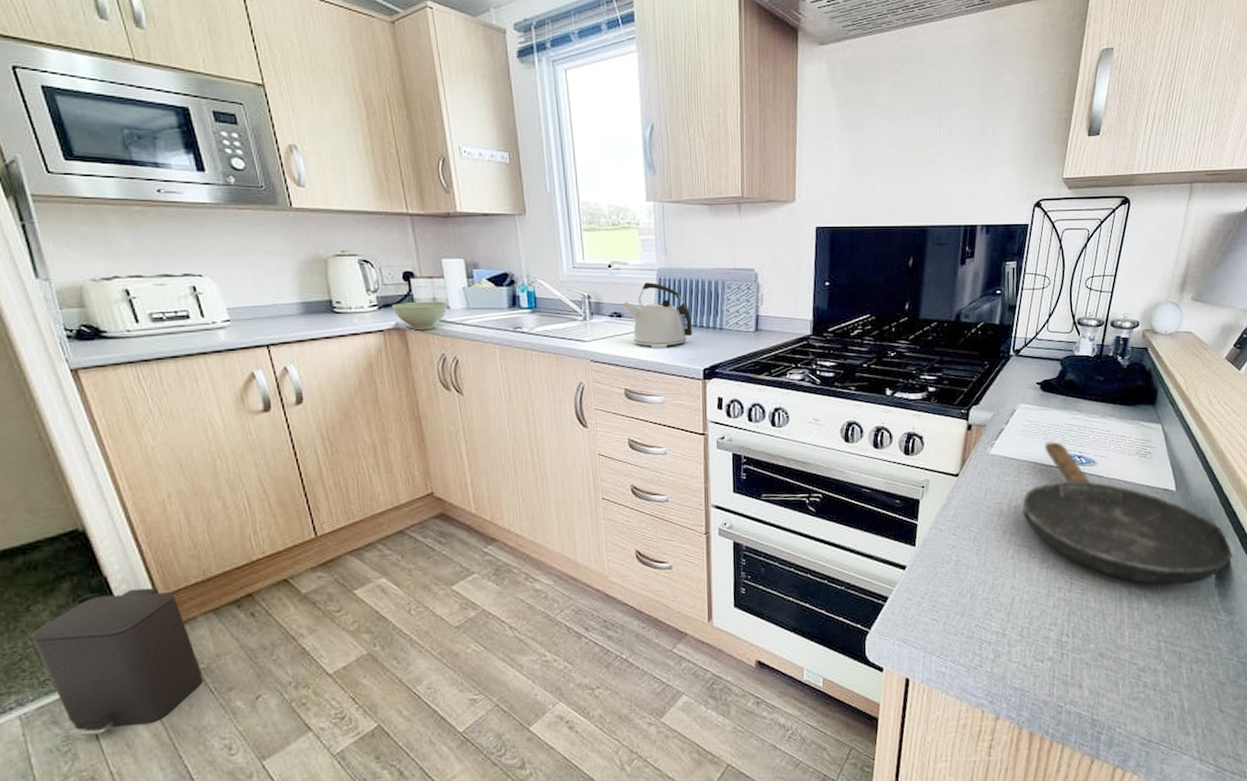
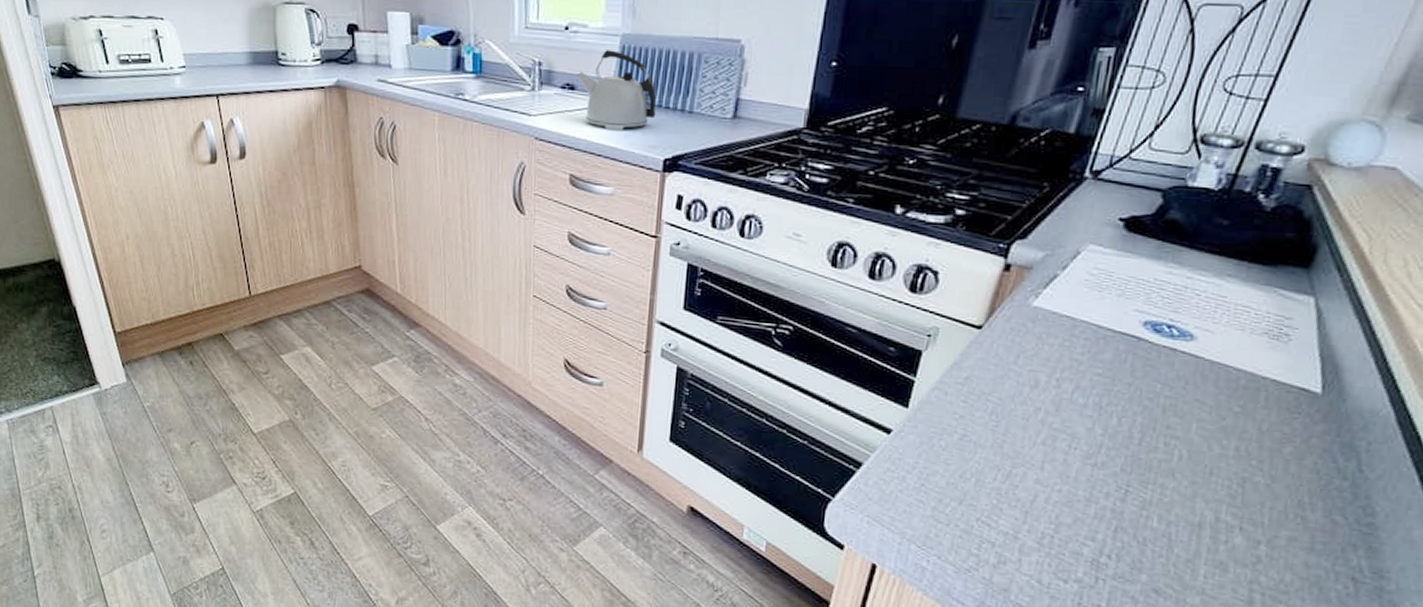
pedal bin: present [30,588,203,736] -> none [17,322,148,450]
bowl: present [391,301,448,331] -> none [333,57,390,91]
frying pan: present [1021,442,1234,586] -> none [1067,300,1405,526]

